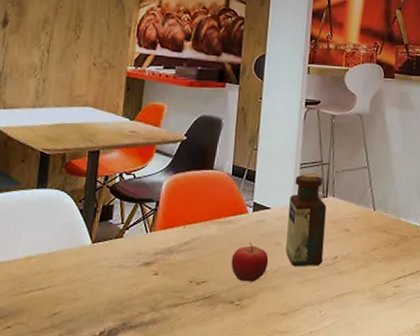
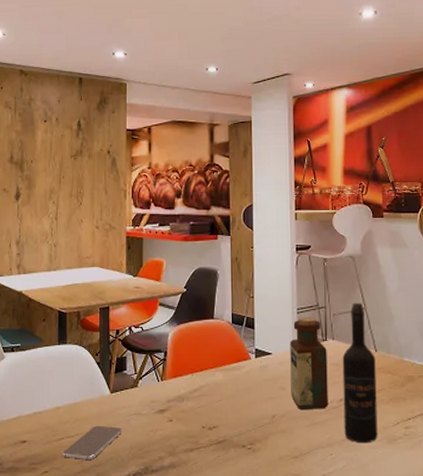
smartphone: none [29,277,102,314] -> present [62,425,122,460]
fruit: present [231,243,269,282] -> none [239,388,275,426]
wine bottle: none [335,161,373,301] -> present [342,303,378,443]

